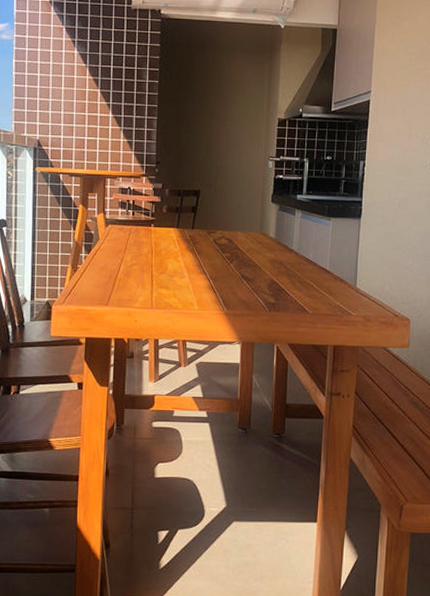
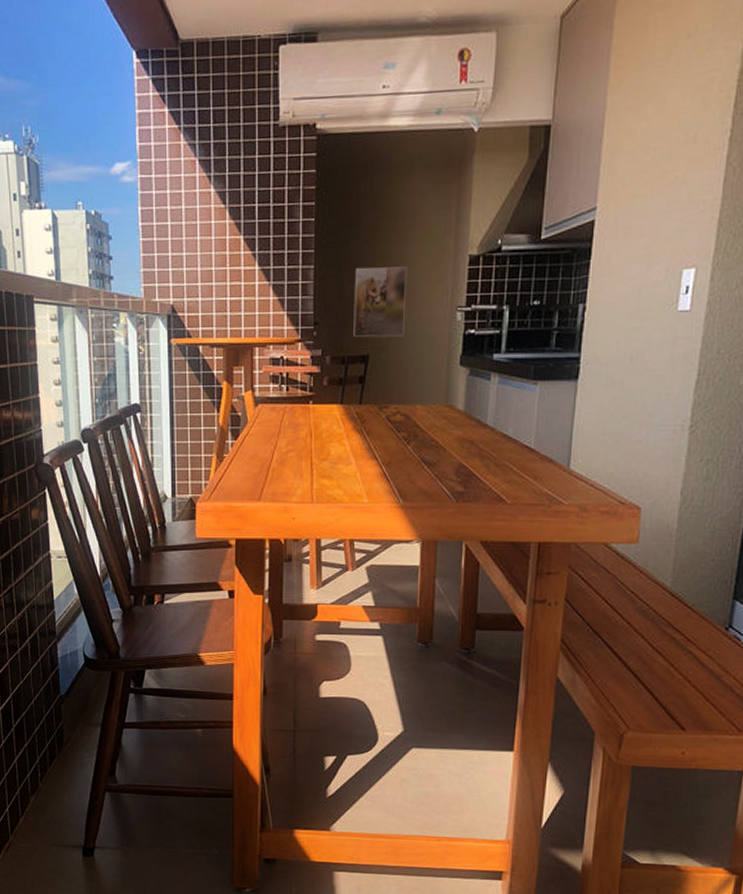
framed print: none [188,121,231,177] -> present [353,266,407,338]

